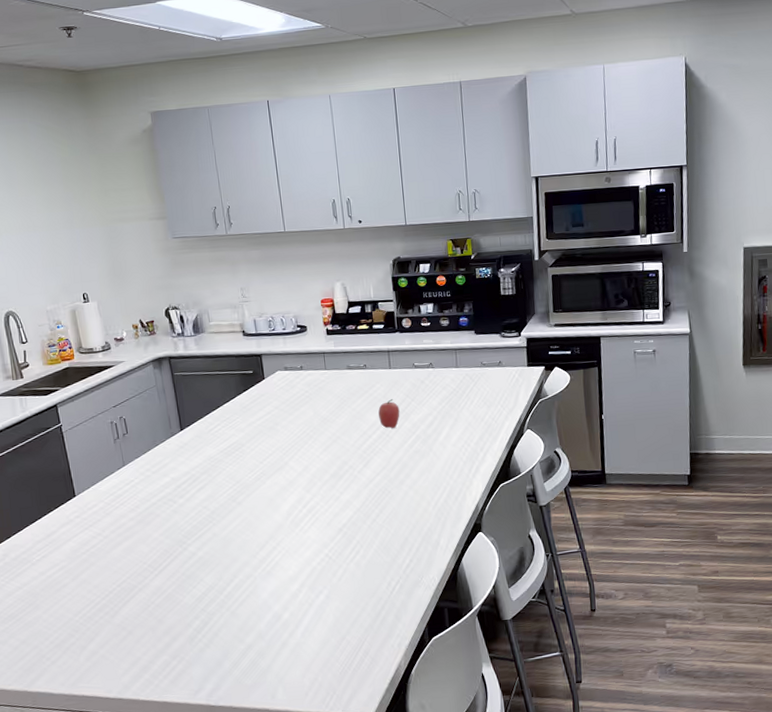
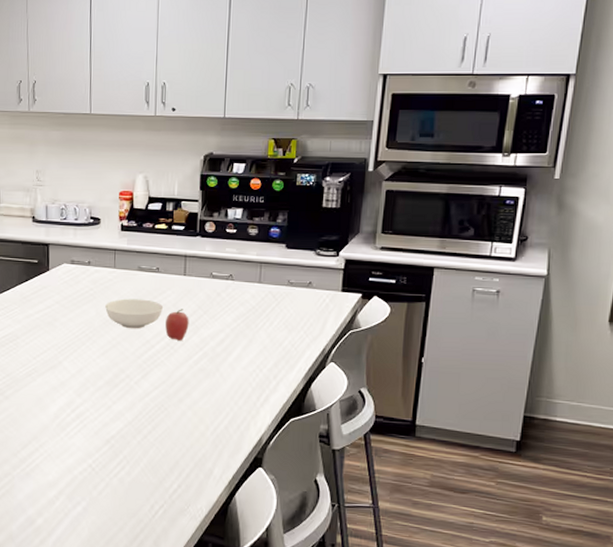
bowl: none [321,394,375,424] -> present [105,298,164,329]

